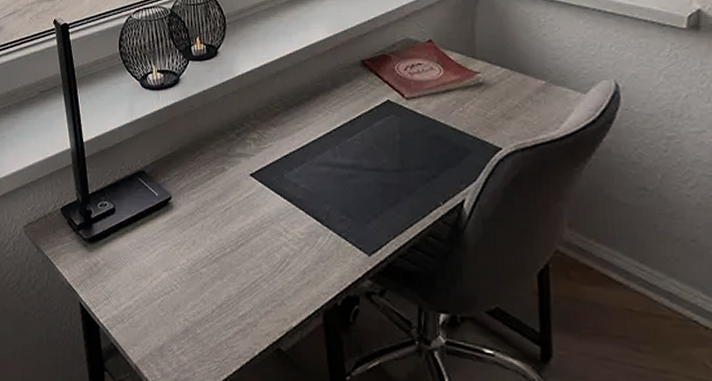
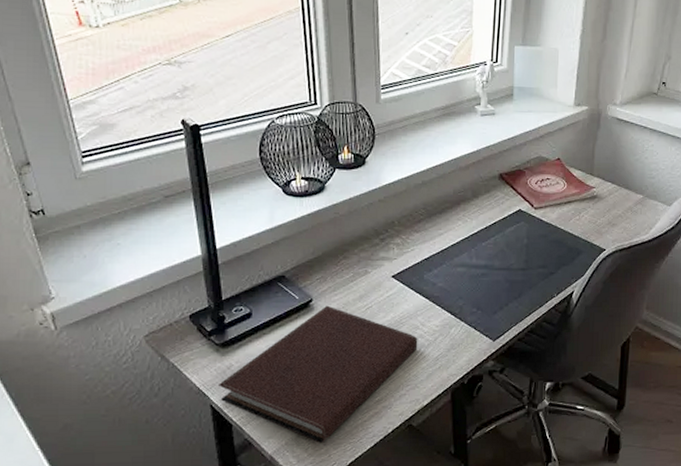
notebook: none [85,204,282,358] -> present [217,305,418,443]

